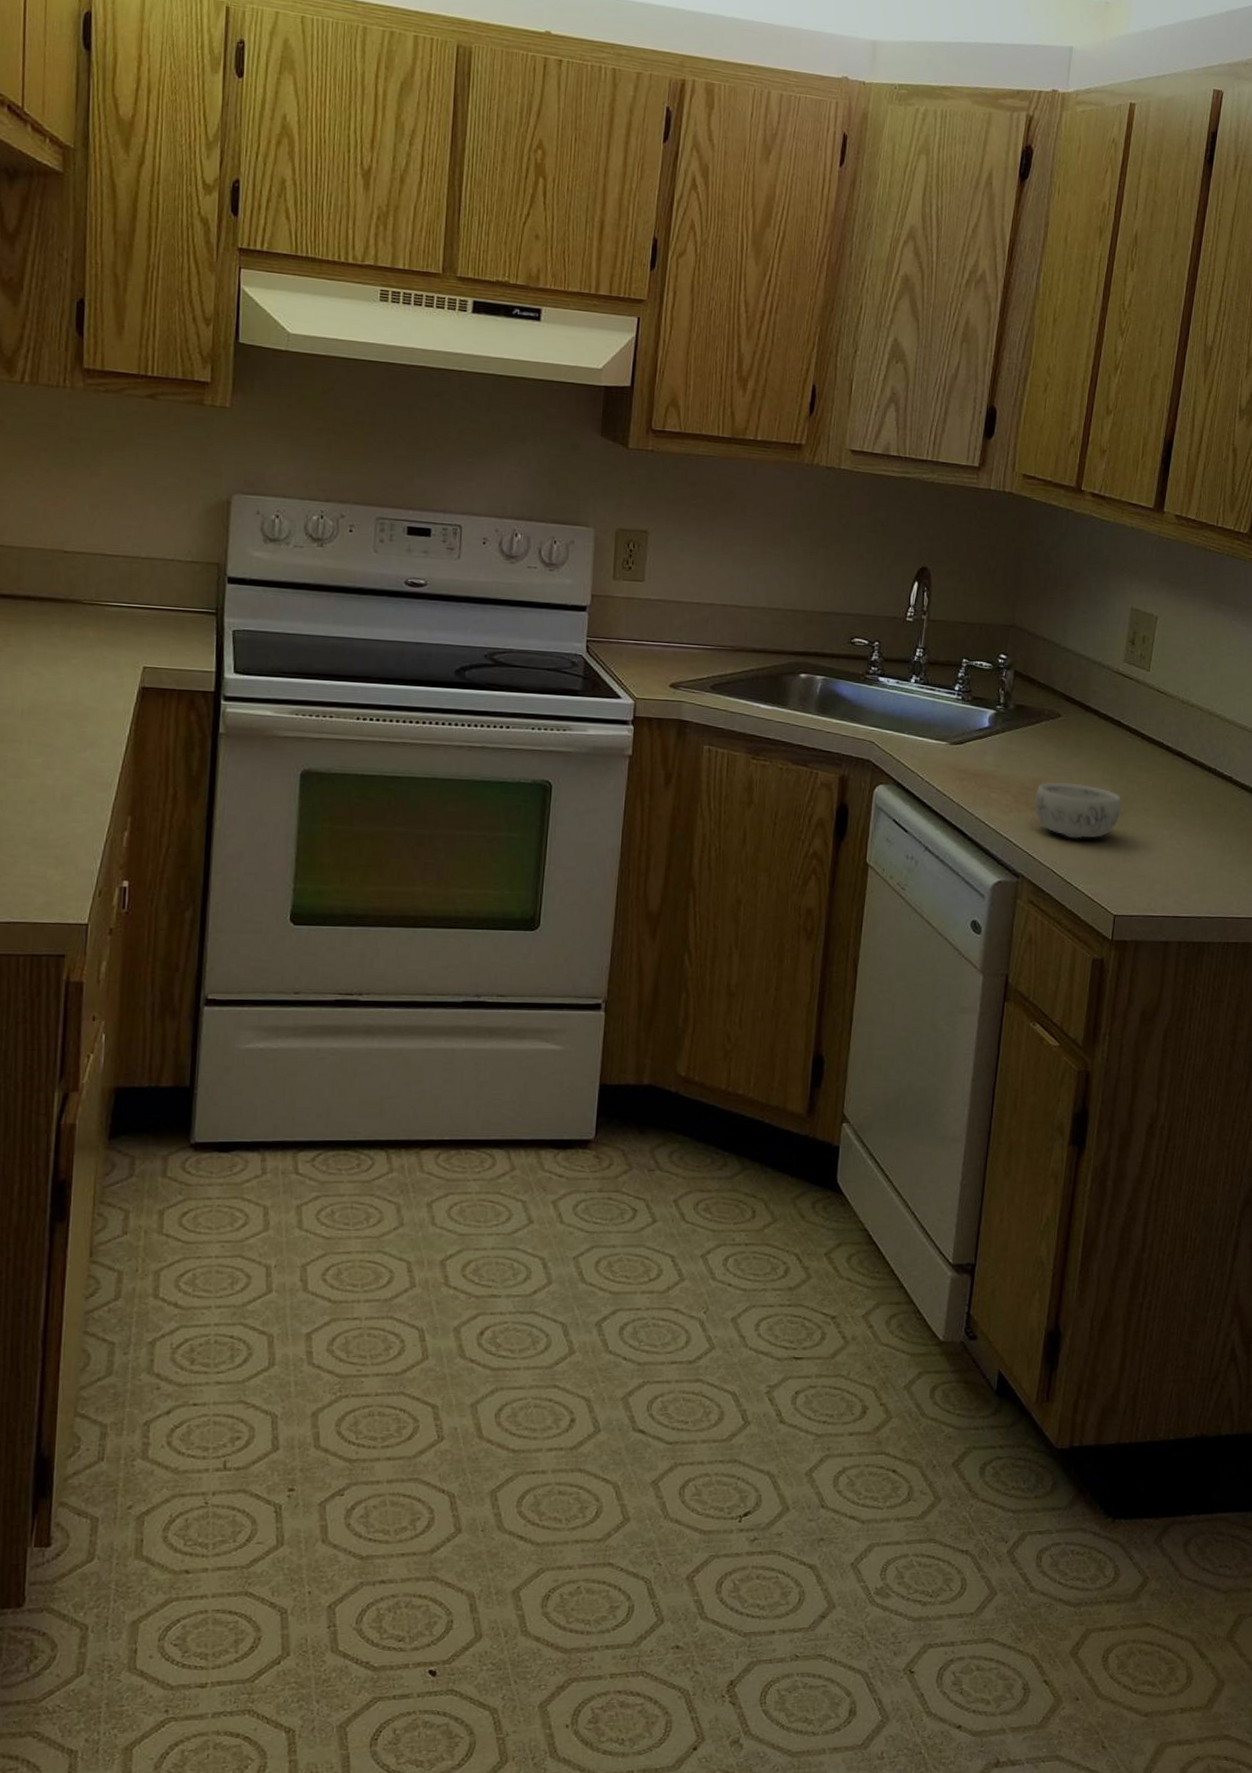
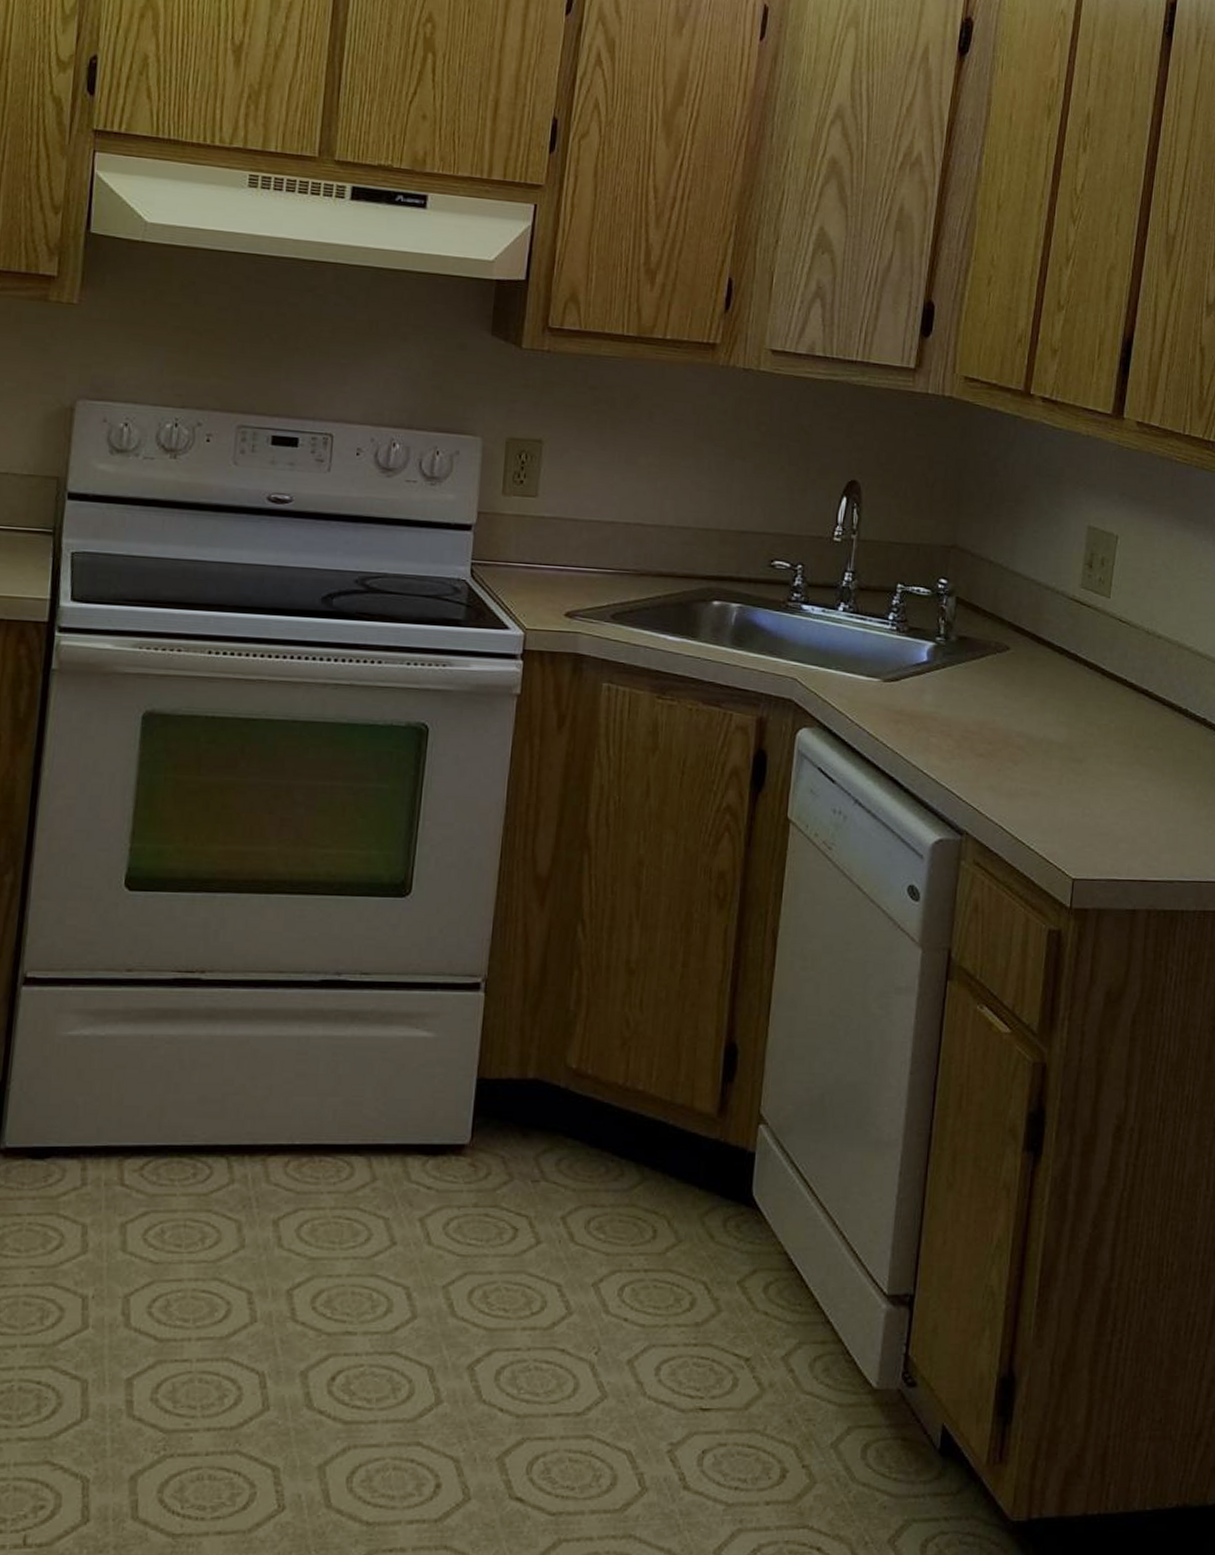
decorative bowl: present [1034,781,1122,839] -> none [979,724,1080,790]

